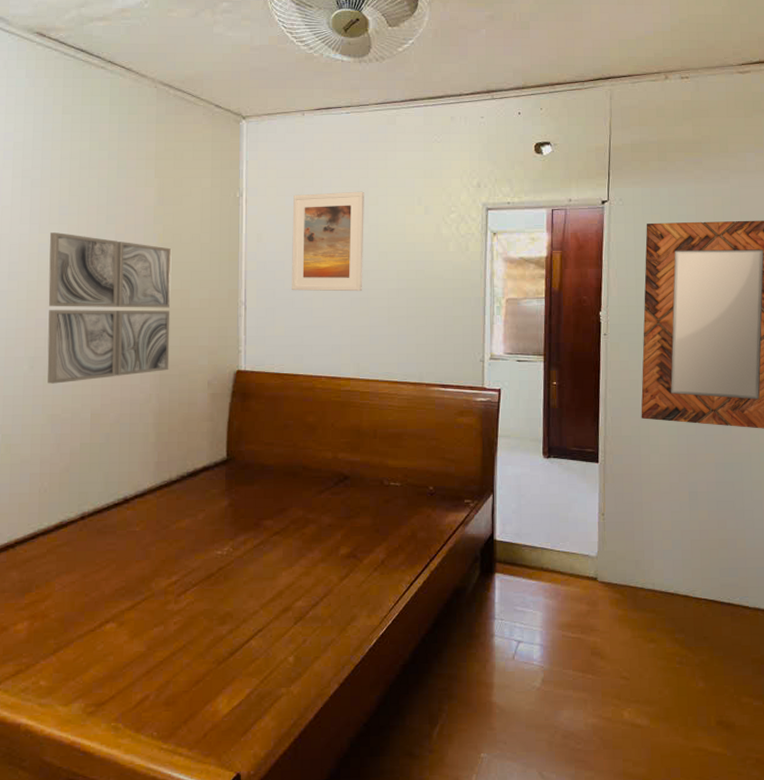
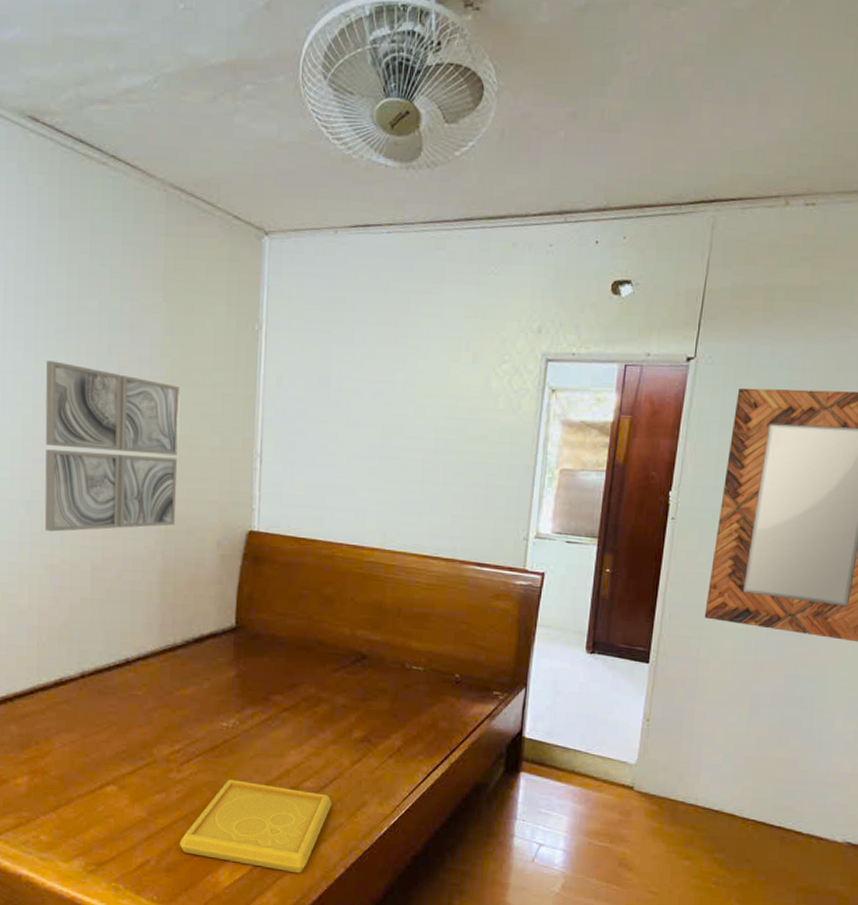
serving tray: none [178,606,324,694] -> present [179,779,332,874]
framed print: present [292,191,364,292] -> none [314,330,403,450]

